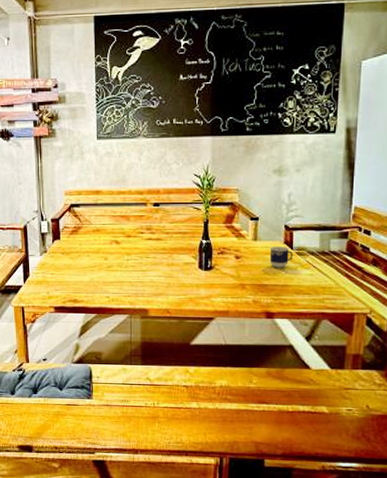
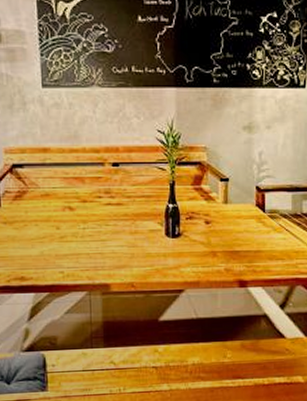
cup: present [269,247,293,268] -> none [241,210,265,233]

